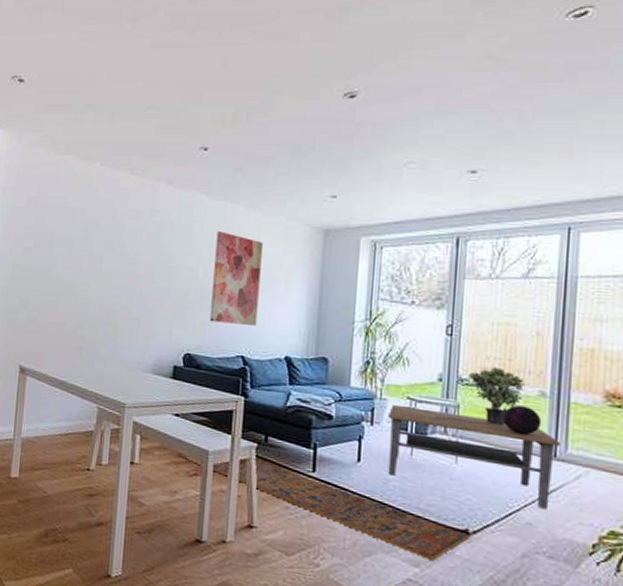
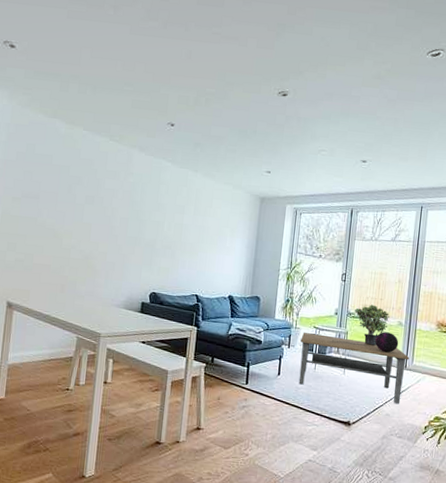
rug: present [177,453,470,562] -> none [143,373,350,446]
wall art: present [210,231,263,327] -> none [172,193,215,272]

